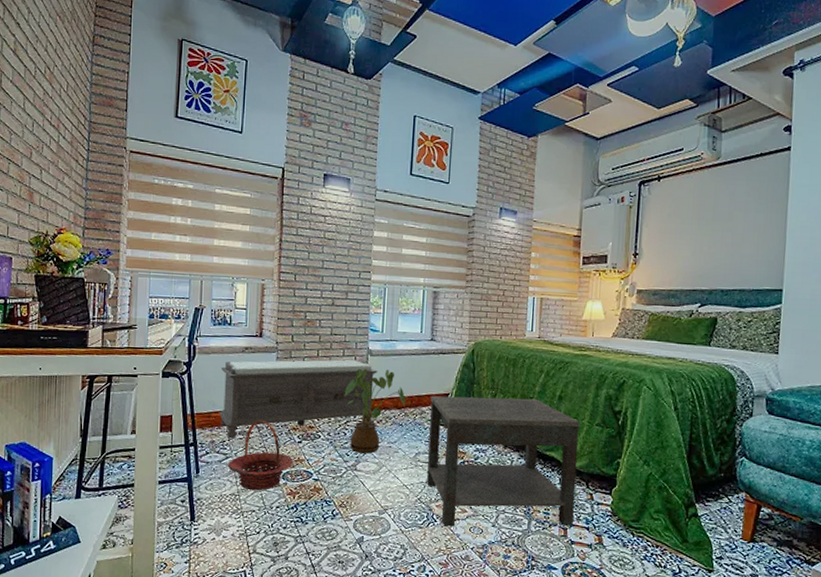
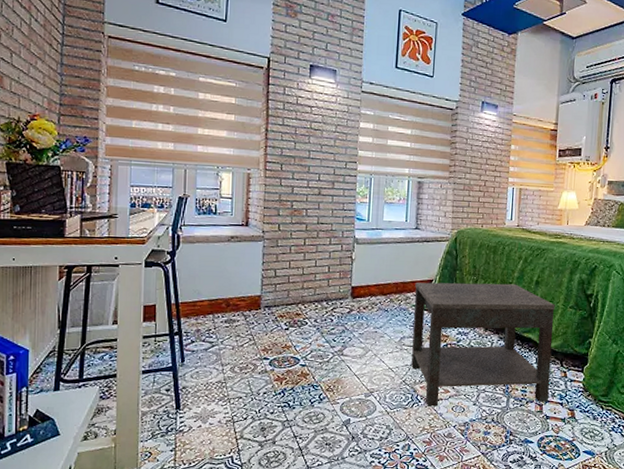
bench: present [218,359,378,439] -> none [204,247,364,327]
basket: present [227,419,294,491] -> none [213,308,281,378]
house plant: present [344,368,405,454] -> none [330,256,391,339]

